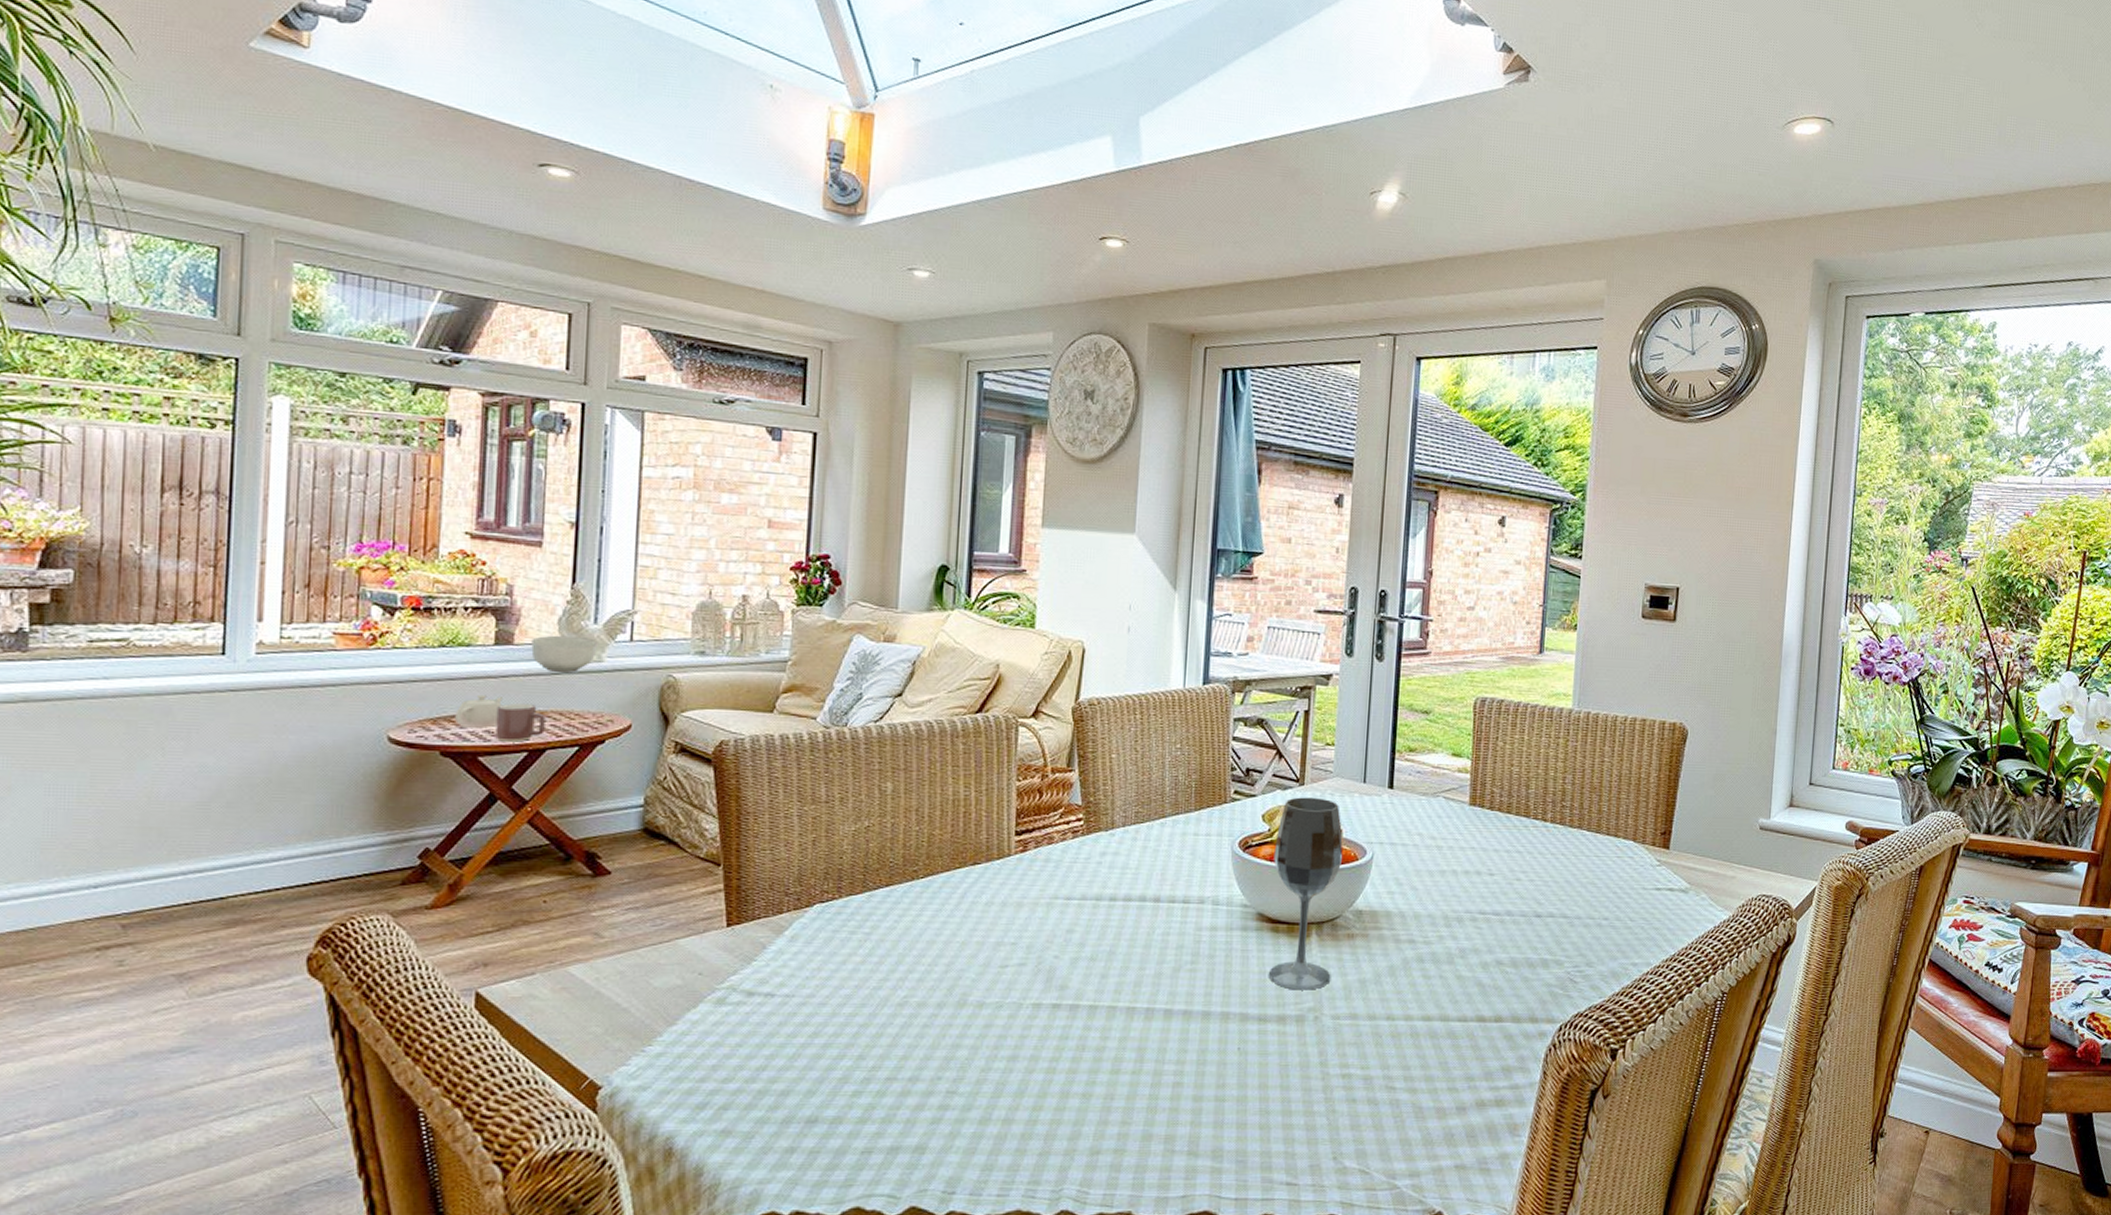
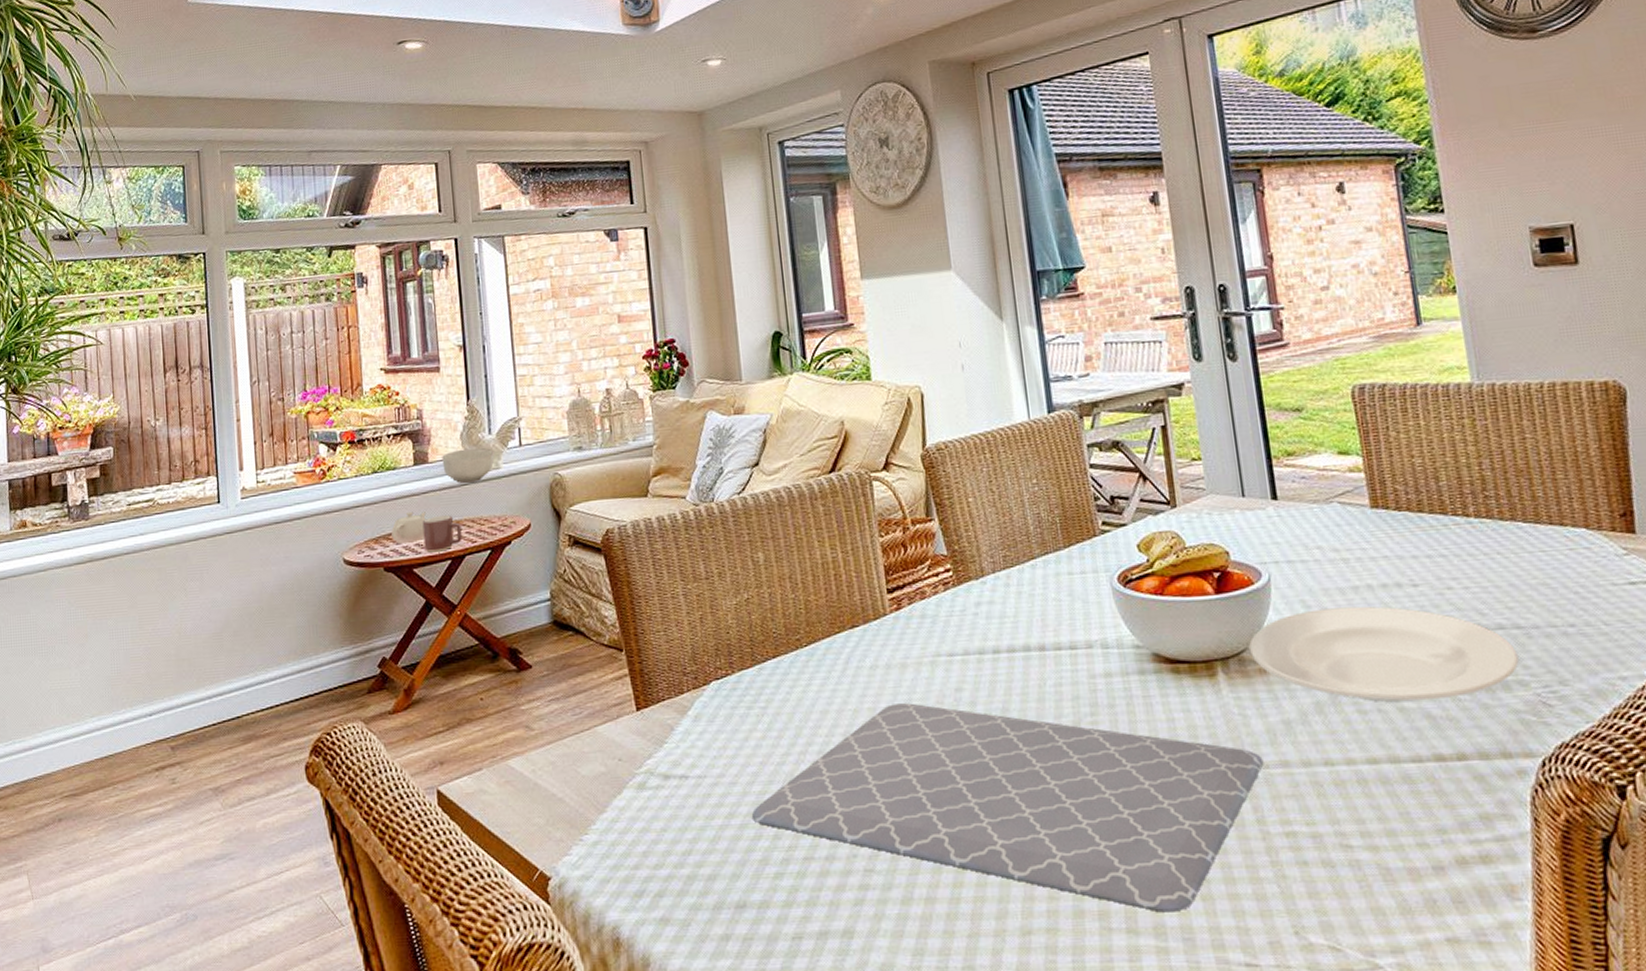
placemat: none [839,940,1336,1138] -> present [752,703,1264,913]
wine glass: present [1268,797,1343,990] -> none [1156,519,1250,738]
plate: none [1342,887,1560,971] -> present [1248,606,1519,703]

